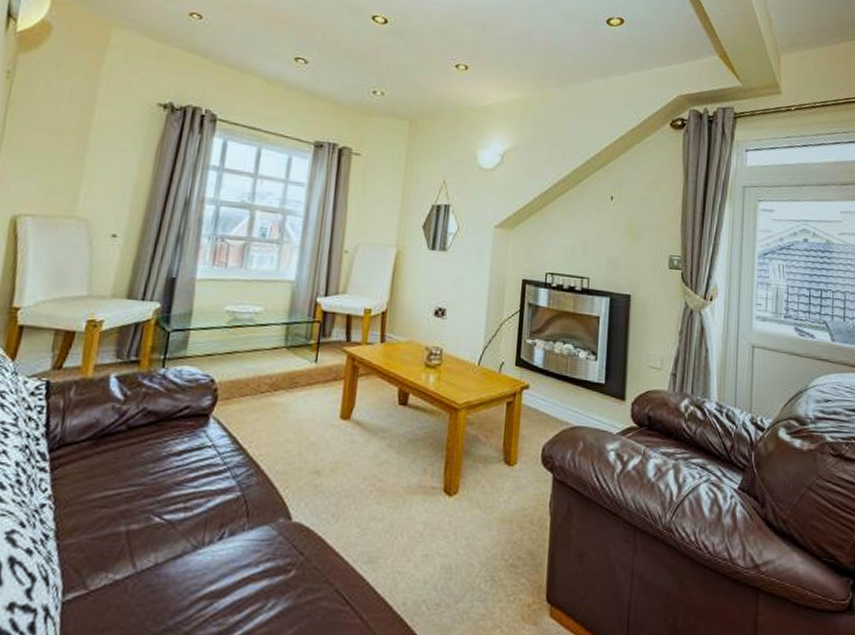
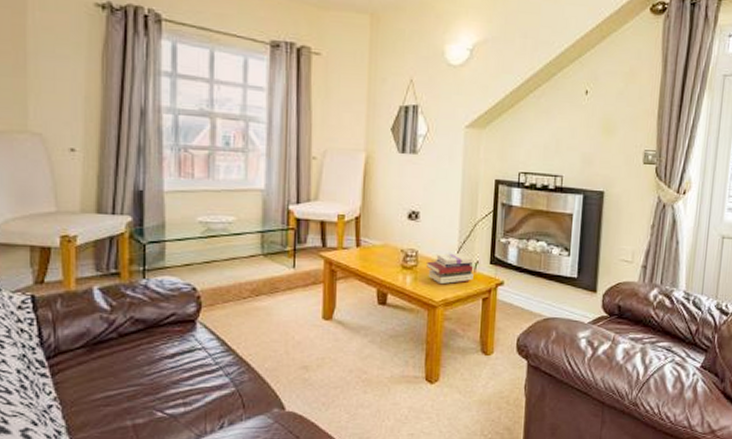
books: none [451,352,499,385] -> present [427,253,474,284]

